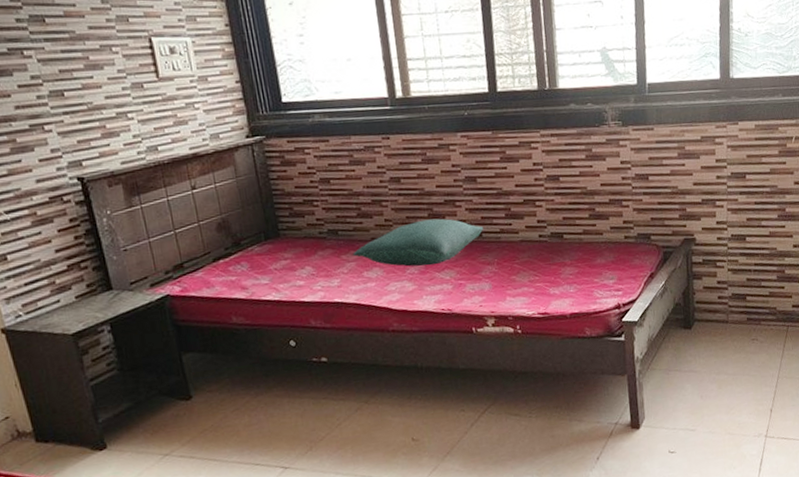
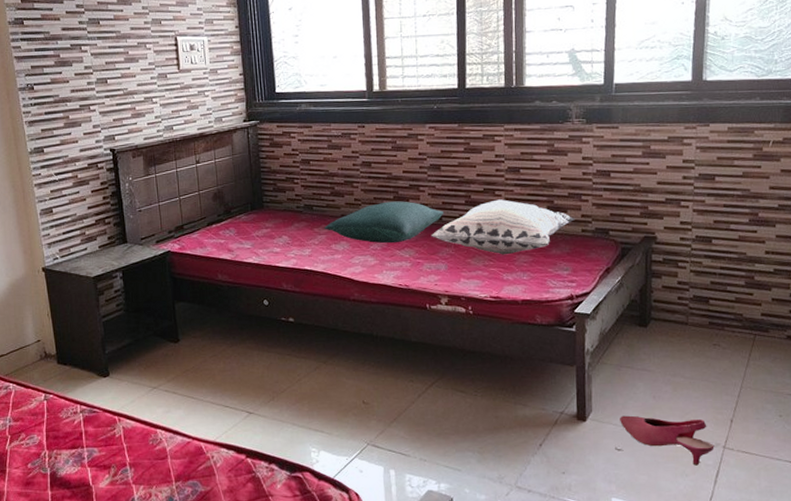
decorative pillow: none [471,210,617,269] -> present [431,199,575,255]
shoe: none [671,412,758,458] -> present [620,415,714,466]

